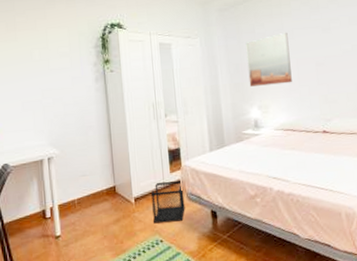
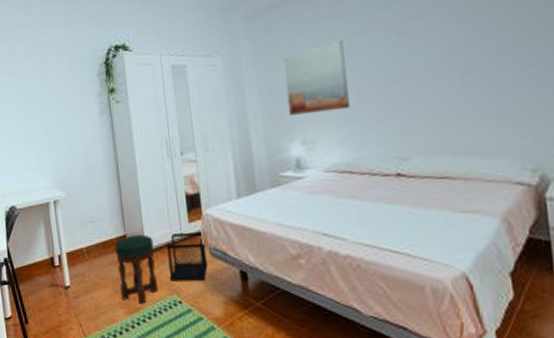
stool: none [104,184,143,246] -> present [114,234,159,304]

